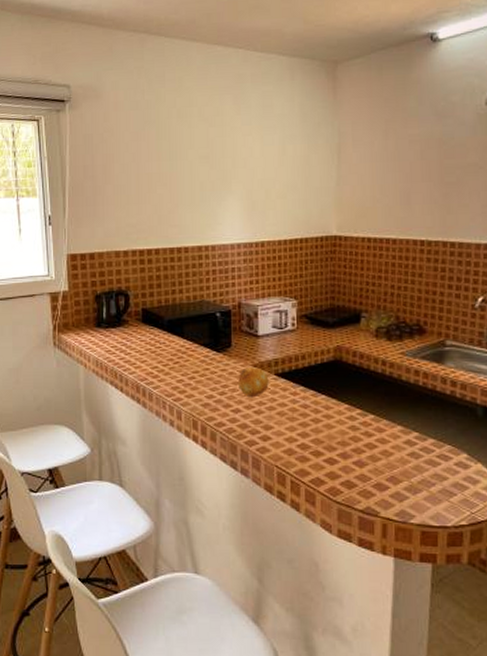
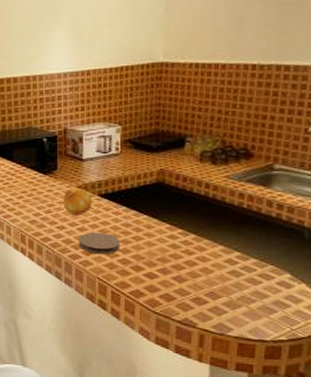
coaster: none [255,415,299,439] -> present [78,232,120,254]

